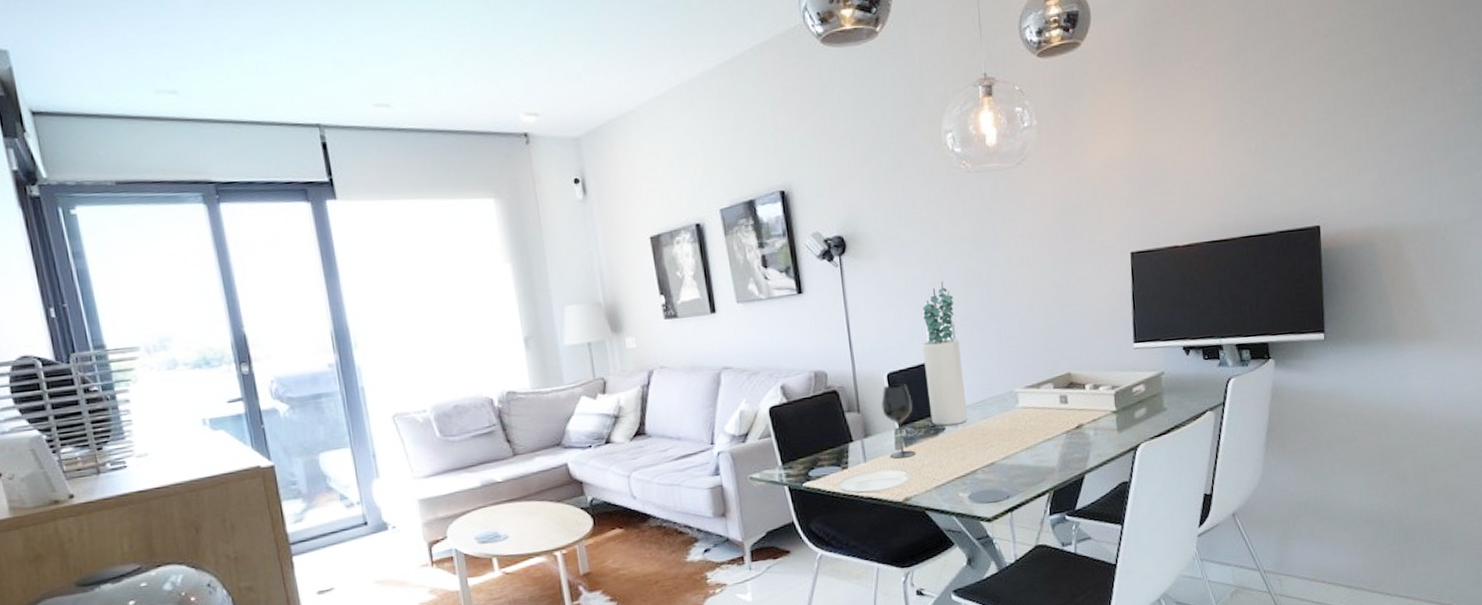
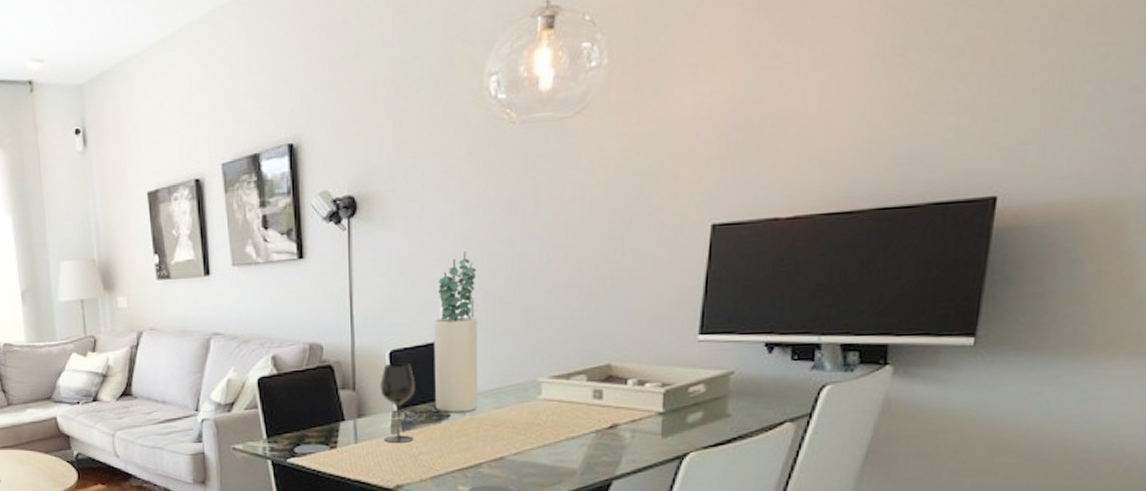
plate: present [837,469,910,494] -> none [324,453,404,476]

